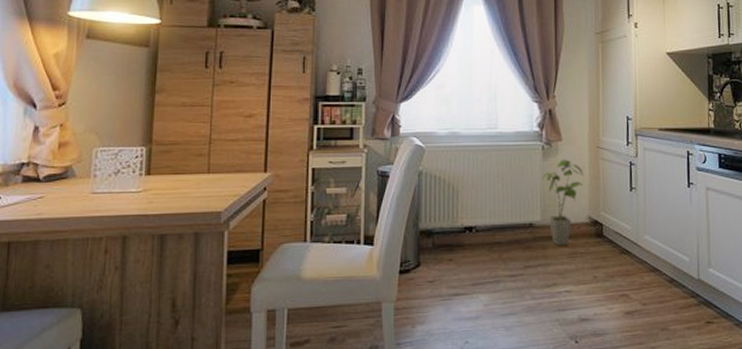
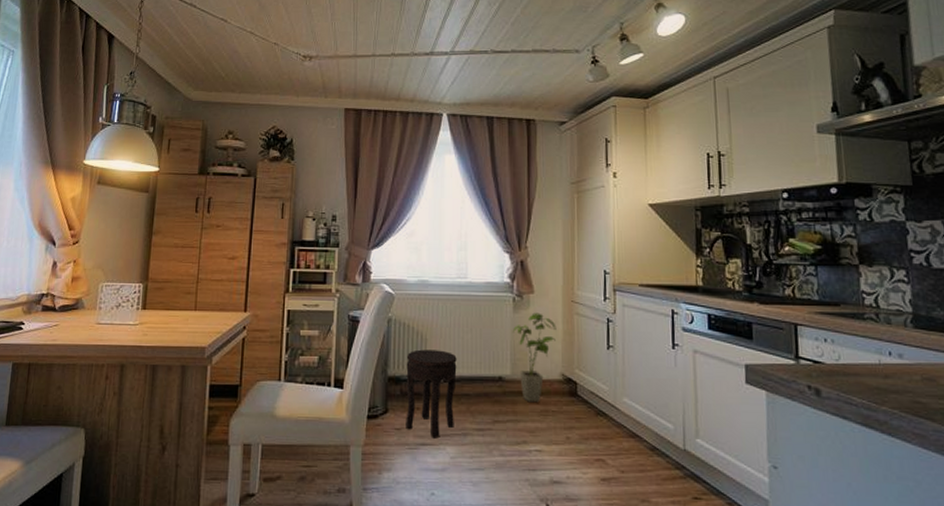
side table: none [438,200,489,288] -> present [406,349,457,439]

